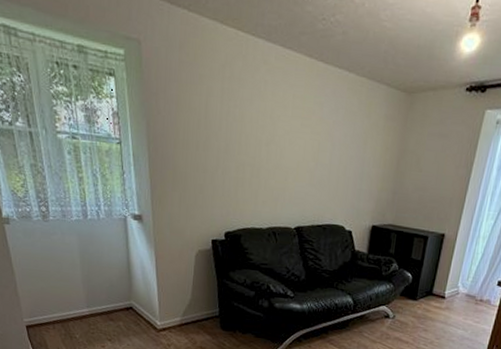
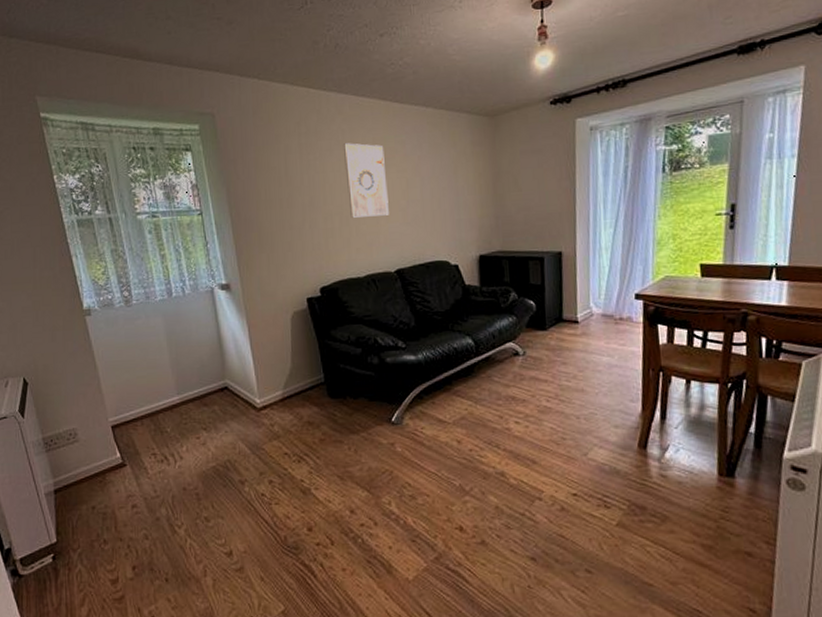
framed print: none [261,95,302,174] -> present [342,143,389,218]

